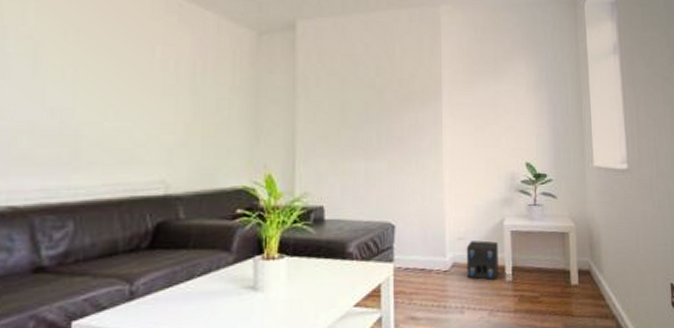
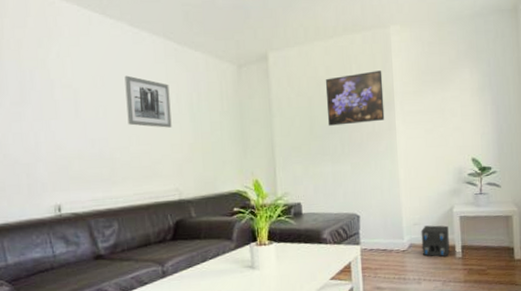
wall art: none [105,31,167,101] -> present [124,75,172,128]
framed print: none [363,54,430,114] -> present [325,70,385,126]

